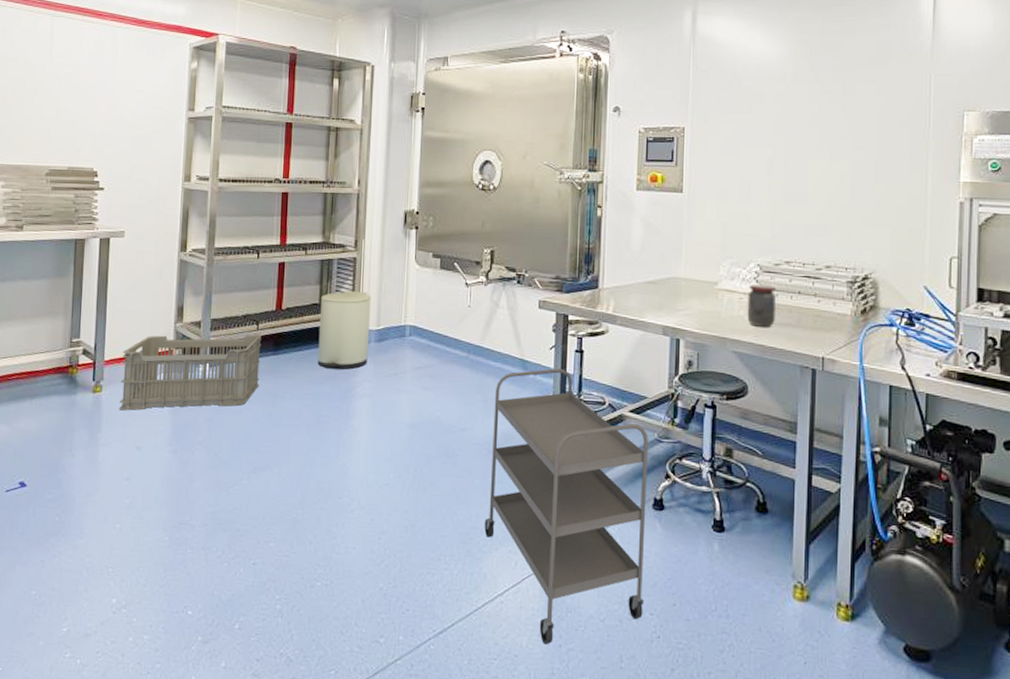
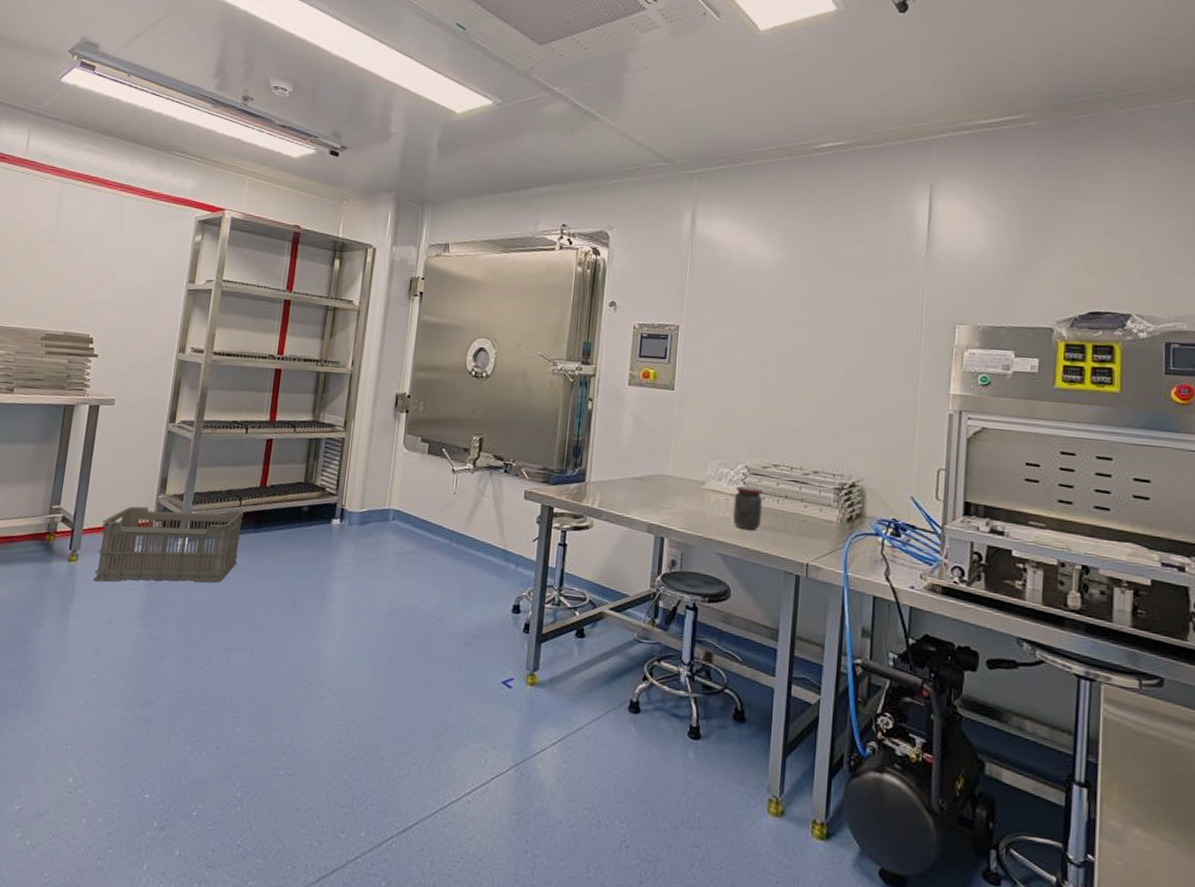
pedal bin: present [317,291,372,370] -> none [298,471,357,551]
utility cart: present [484,368,648,645] -> none [455,561,628,849]

